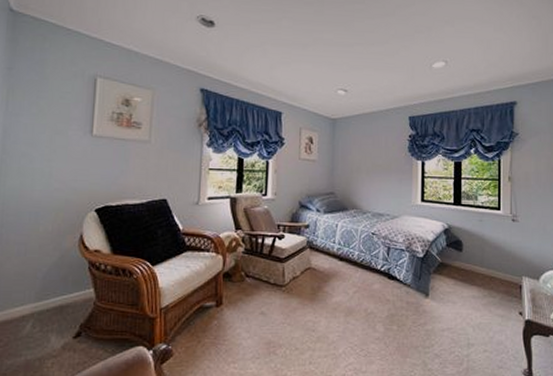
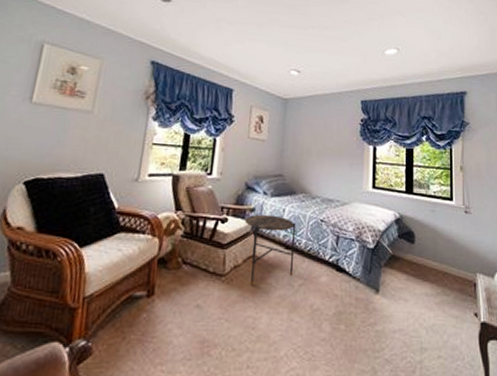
side table: none [300,230,349,295] -> present [244,214,296,286]

